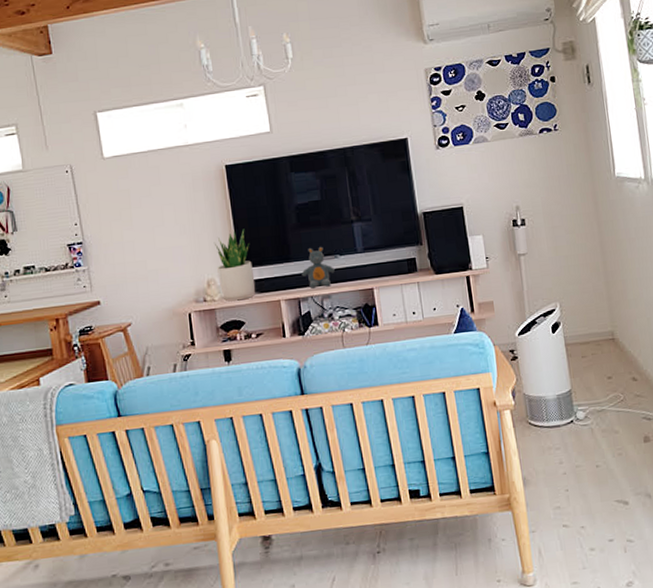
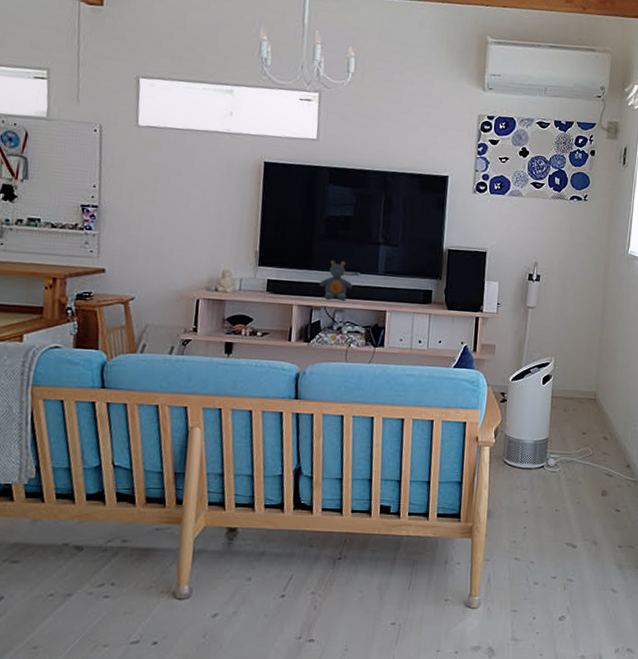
planter: present [213,228,256,302] -> none [234,227,273,297]

